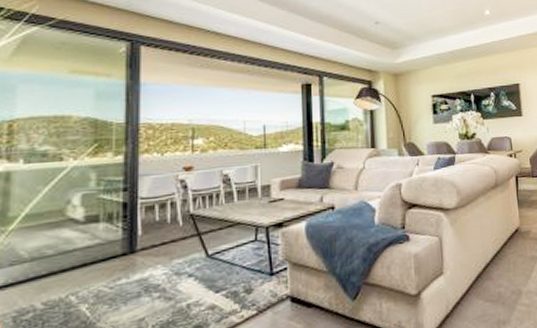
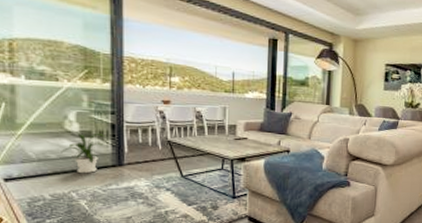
house plant: none [58,215,117,270] -> present [59,130,107,174]

